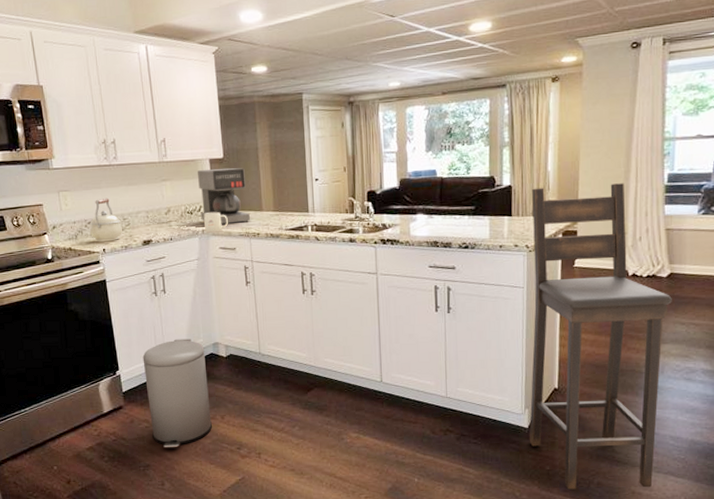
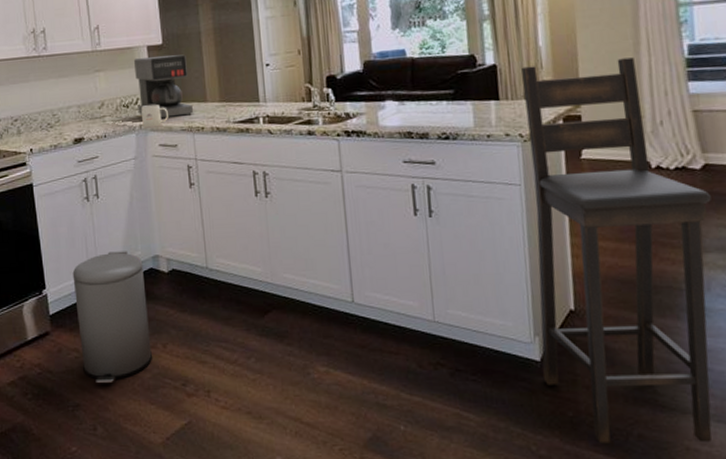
kettle: present [90,197,122,242] -> none [16,92,51,142]

